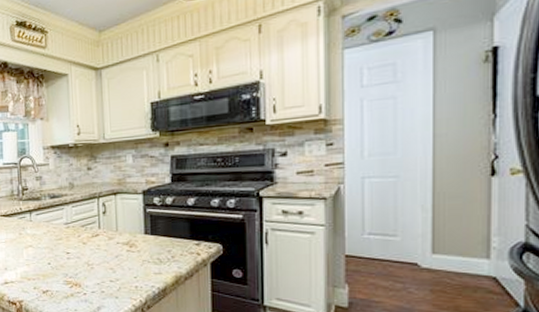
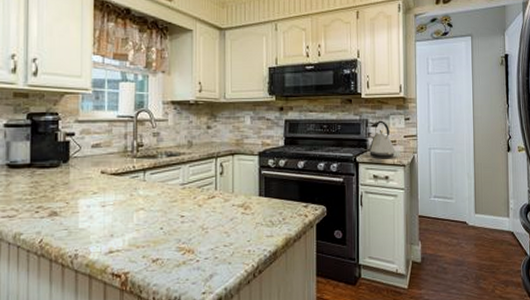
kettle: none [275,148,313,193] -> present [368,120,396,159]

